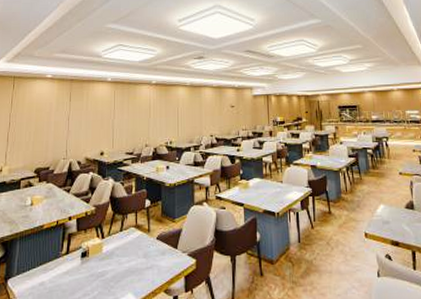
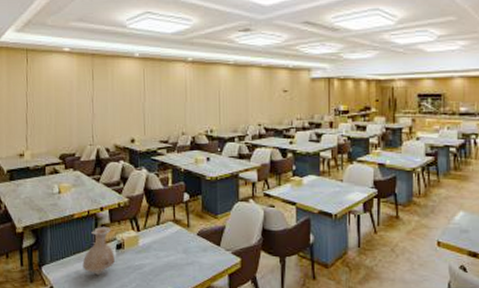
vase: none [48,236,79,285] -> present [82,227,115,275]

